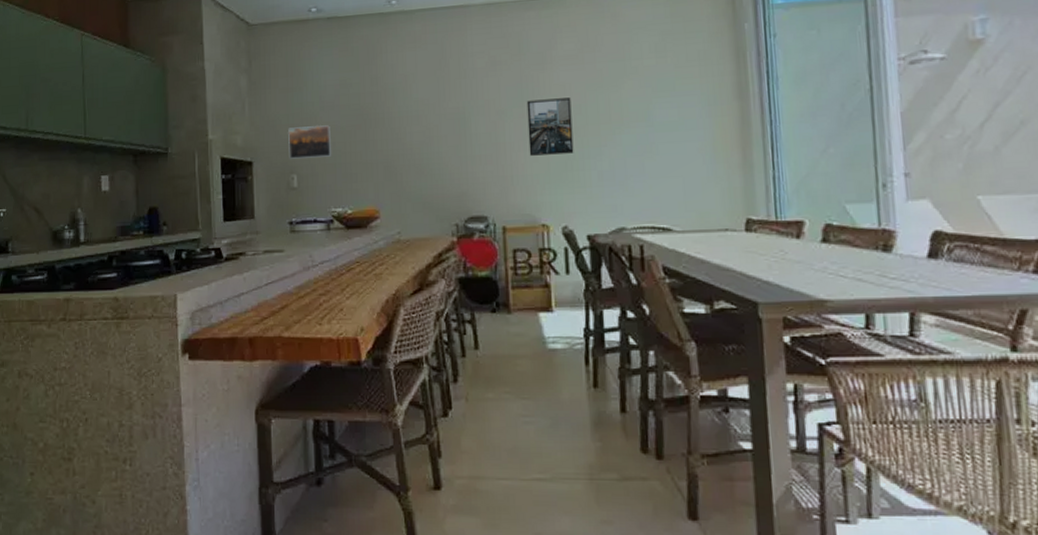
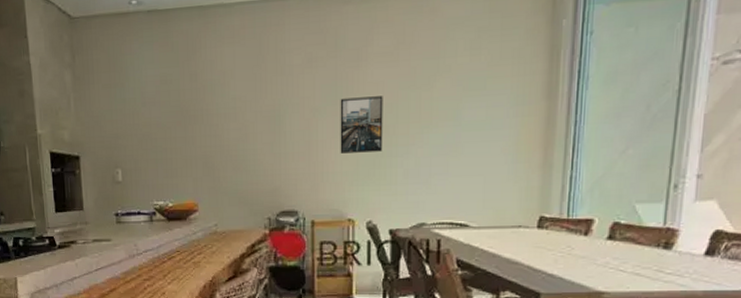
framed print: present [288,125,332,159] -> none [112,121,154,154]

